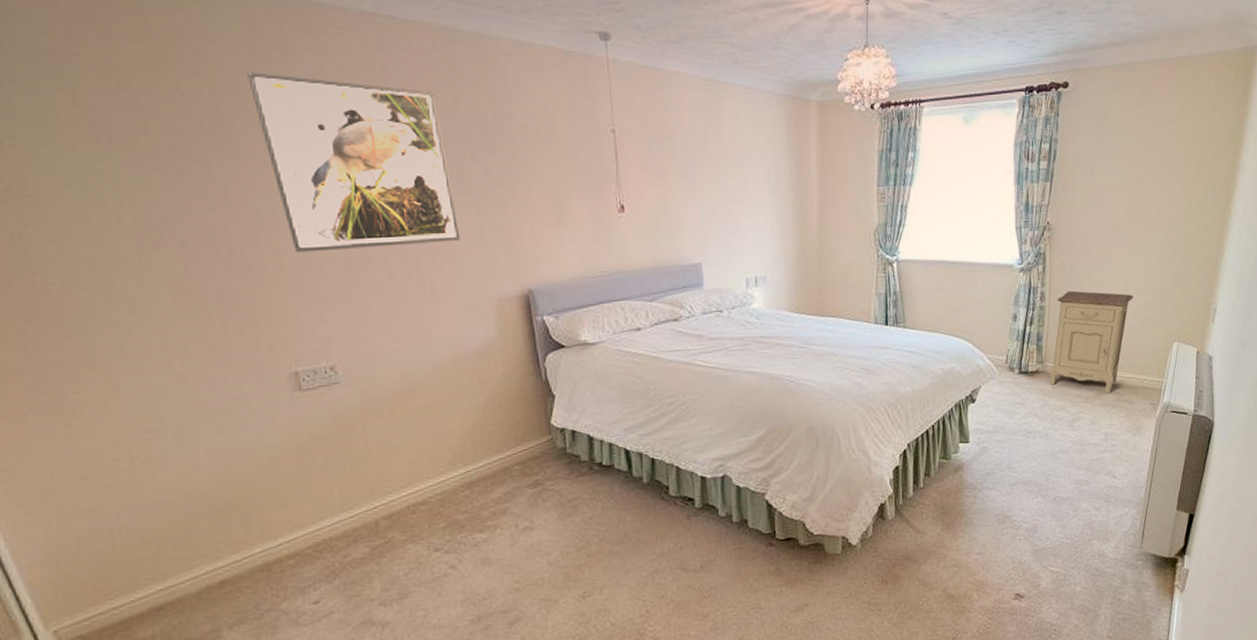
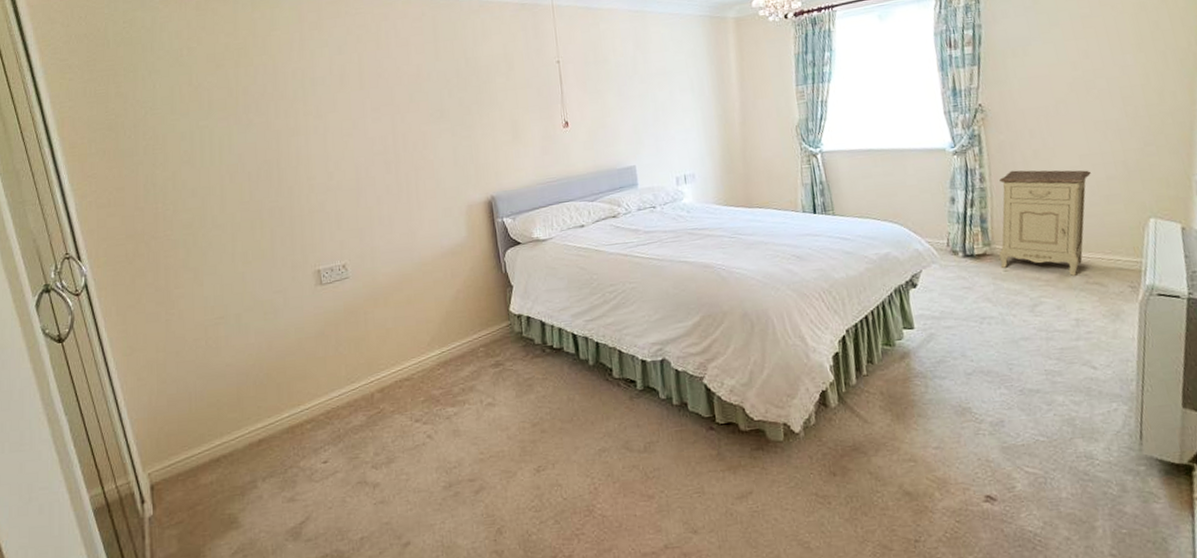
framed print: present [247,72,461,253] -> none [296,47,440,177]

